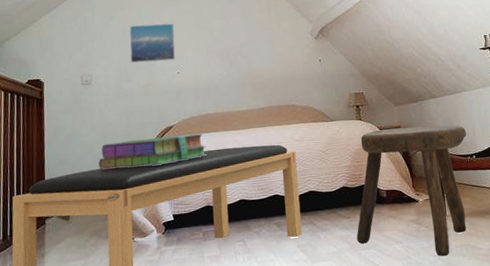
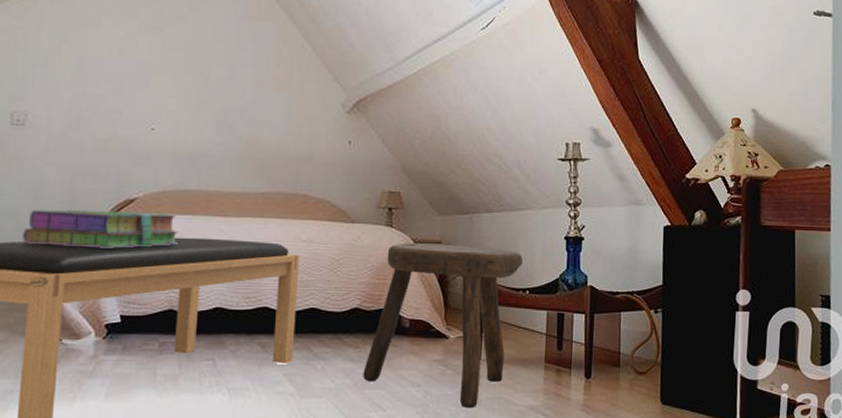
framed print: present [129,23,175,64] -> none [85,53,155,111]

